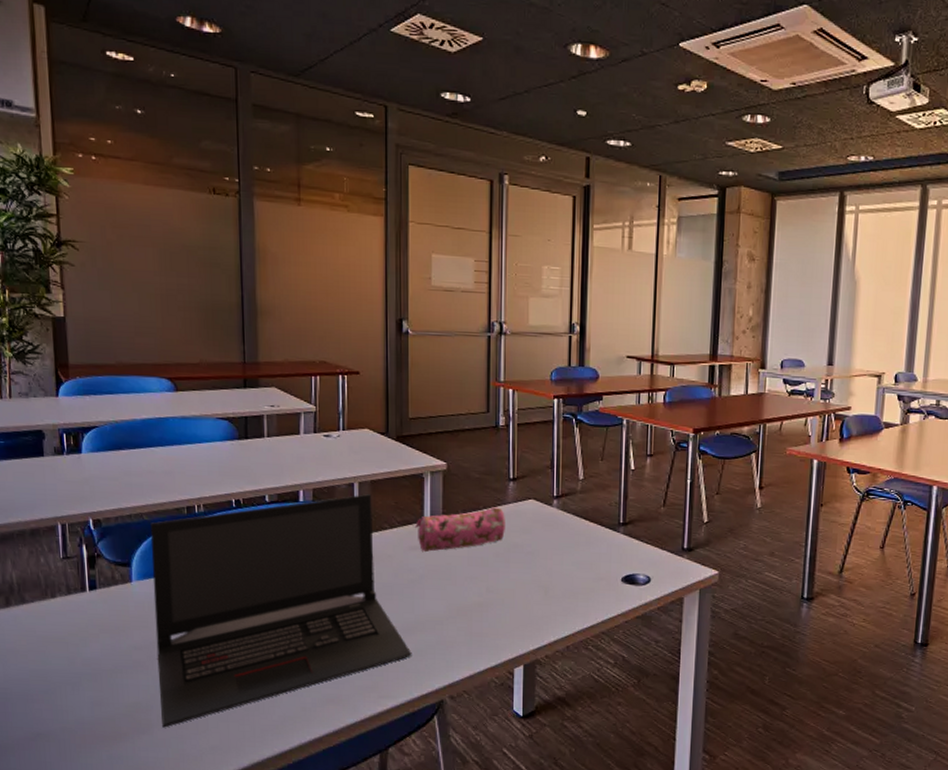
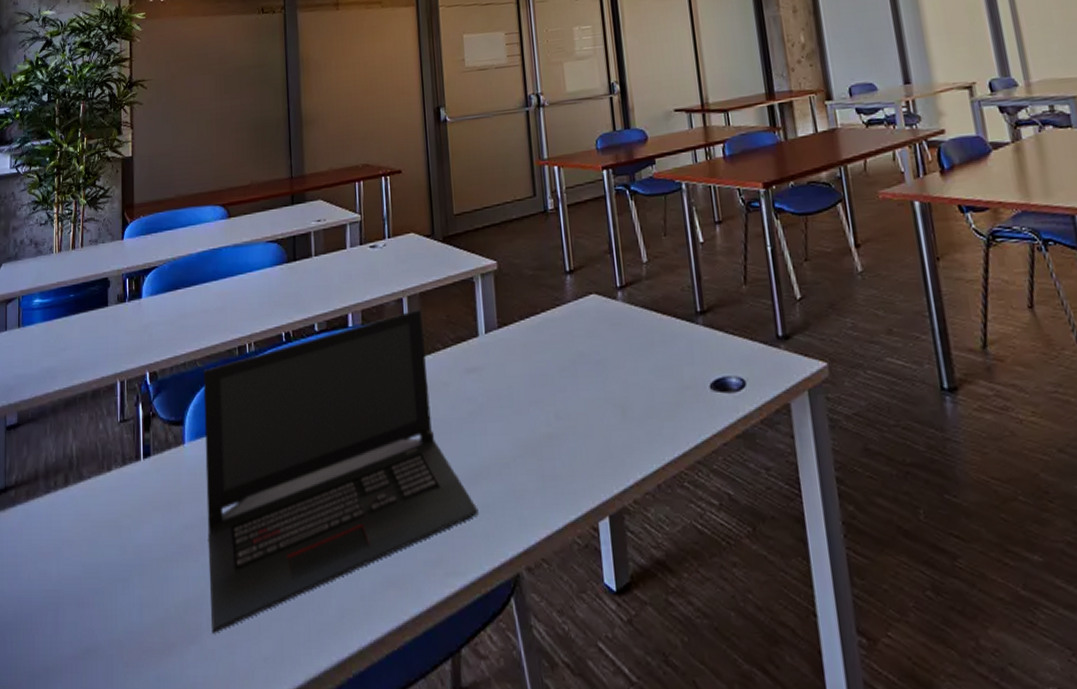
pencil case: present [415,507,506,553] -> none [469,308,569,375]

